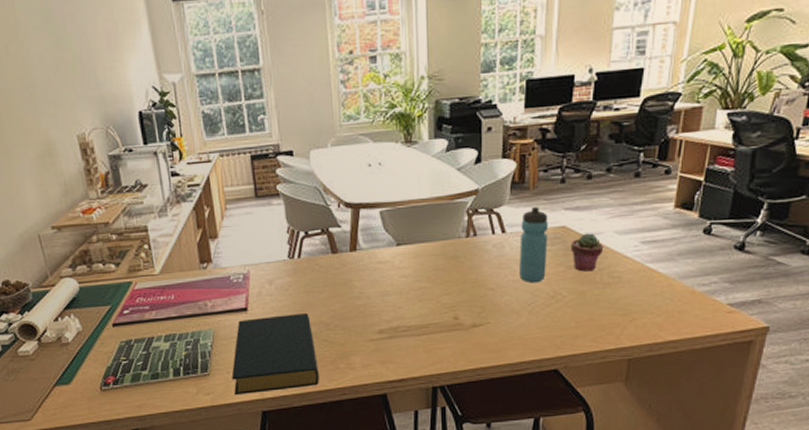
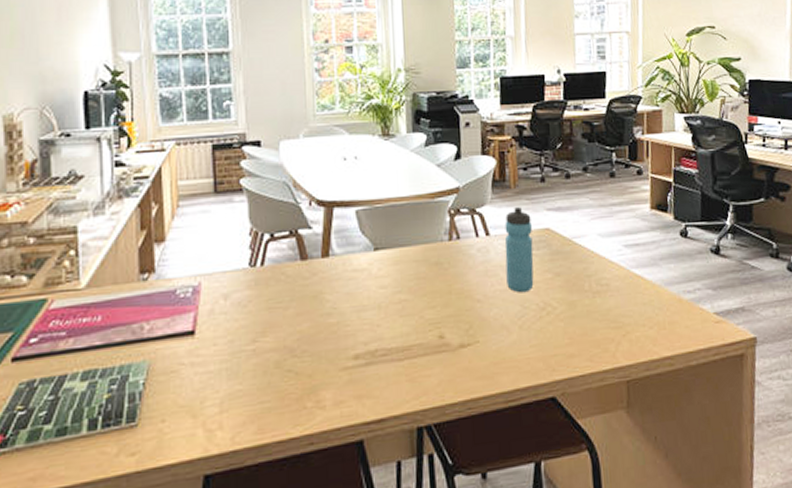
hardback book: present [231,313,319,396] -> none [167,336,280,454]
potted succulent: present [571,233,604,272] -> none [556,235,589,279]

